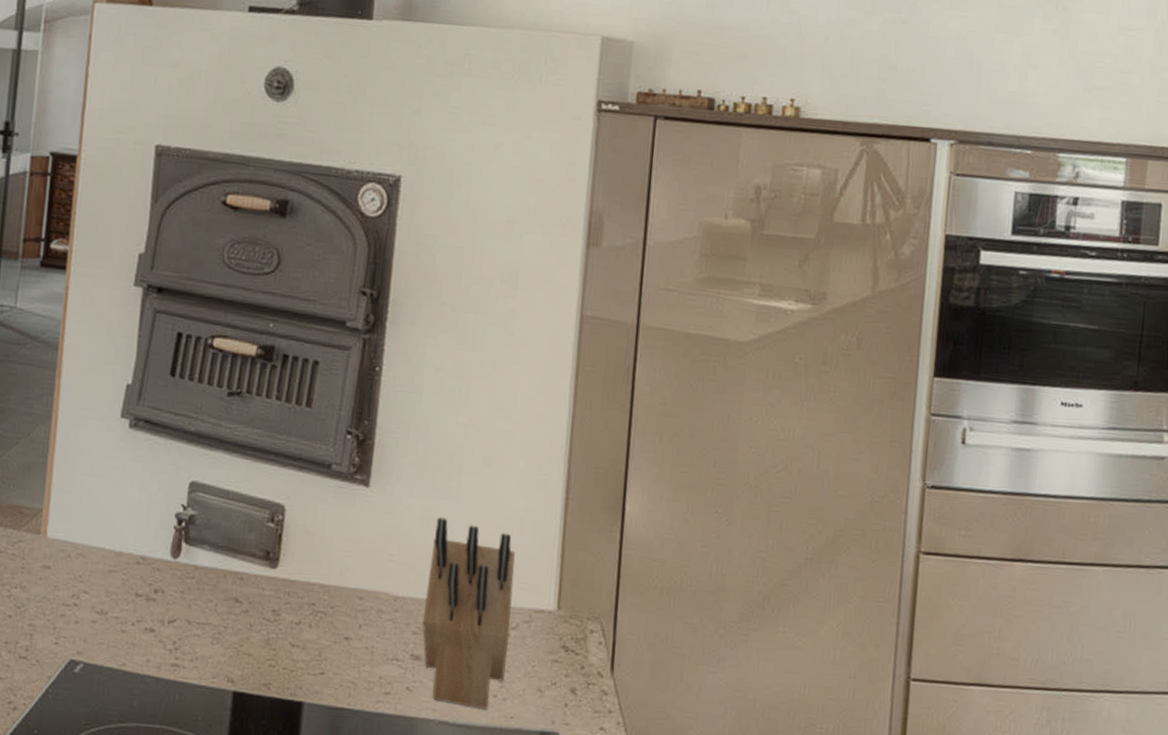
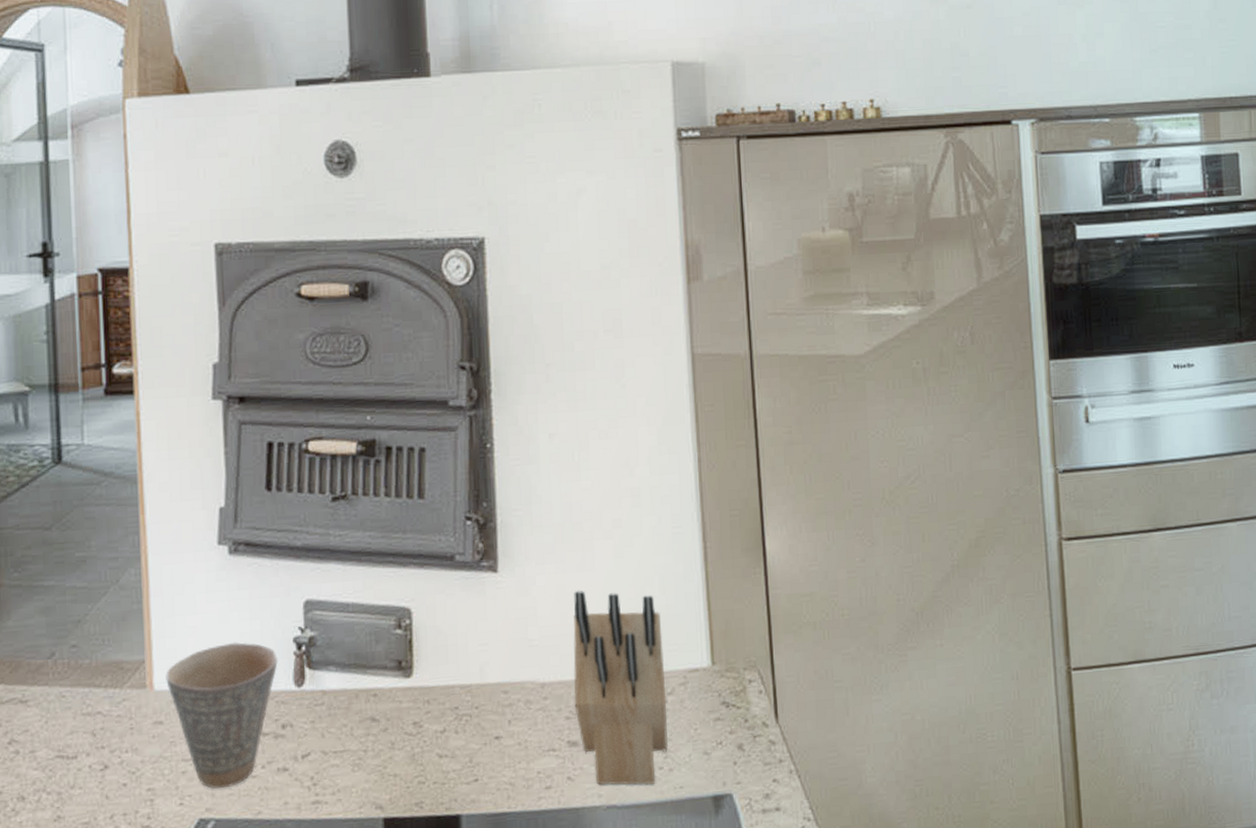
cup: none [58,507,160,637] -> present [166,641,279,790]

